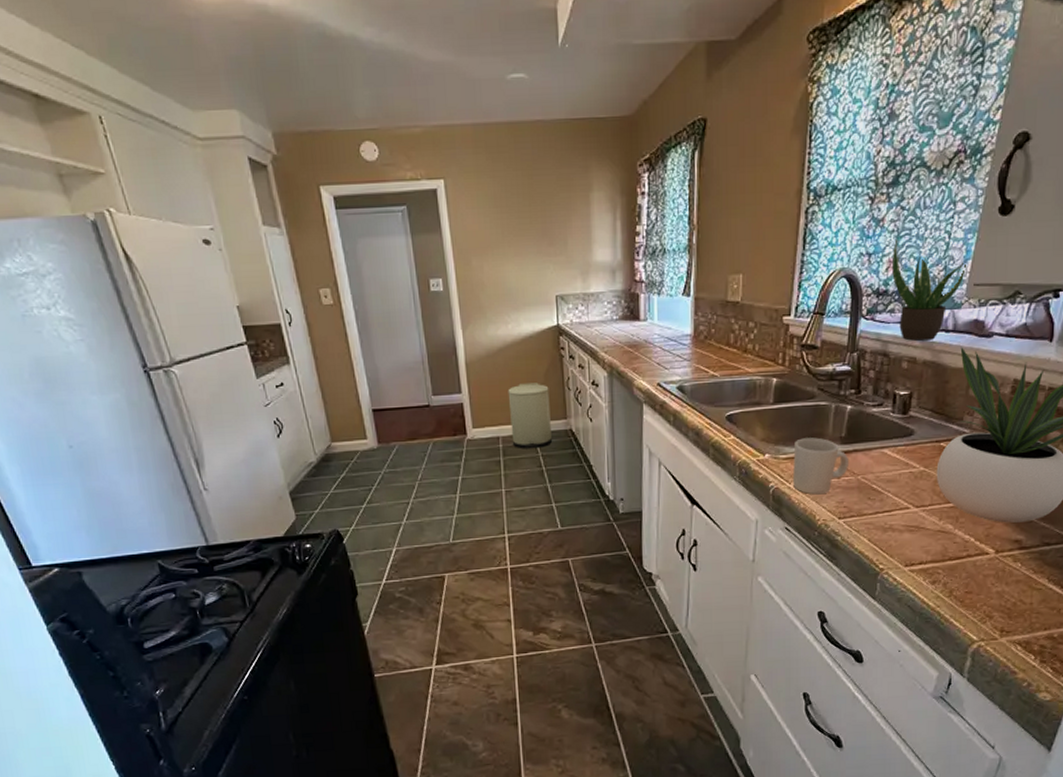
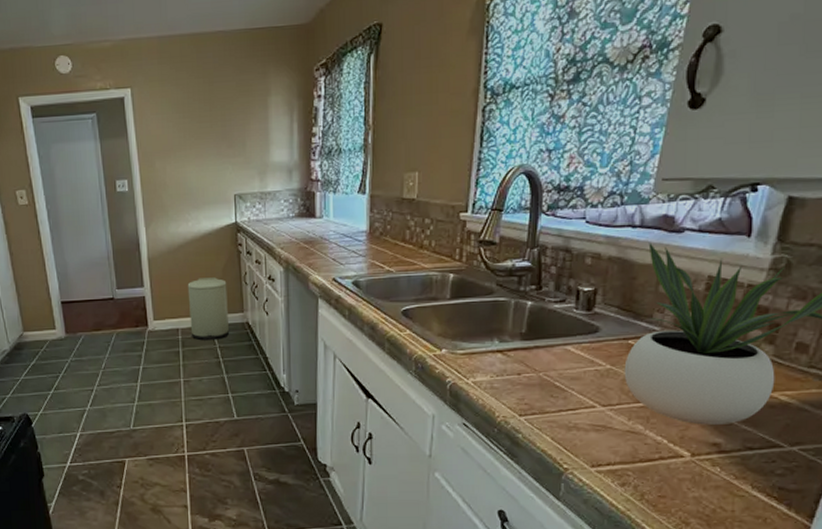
mug: present [792,437,850,495] -> none [470,333,531,391]
potted plant: present [892,239,969,342] -> none [574,135,656,238]

